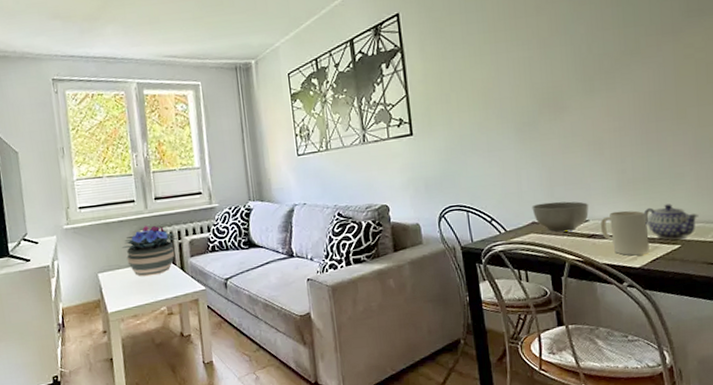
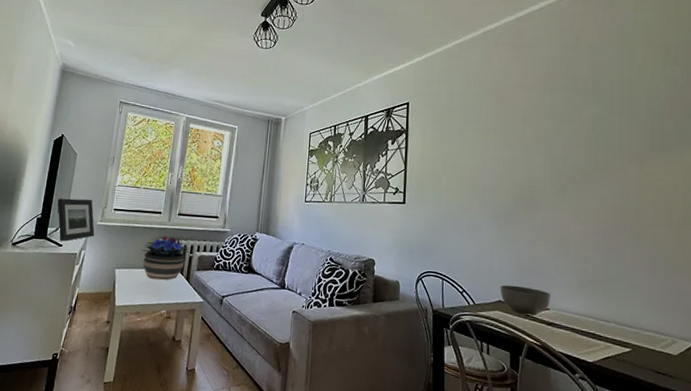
picture frame: none [10,201,65,256] -> present [57,198,95,241]
cup: present [600,210,650,256] -> none [559,305,603,351]
teapot: present [643,204,699,240] -> none [600,308,650,345]

